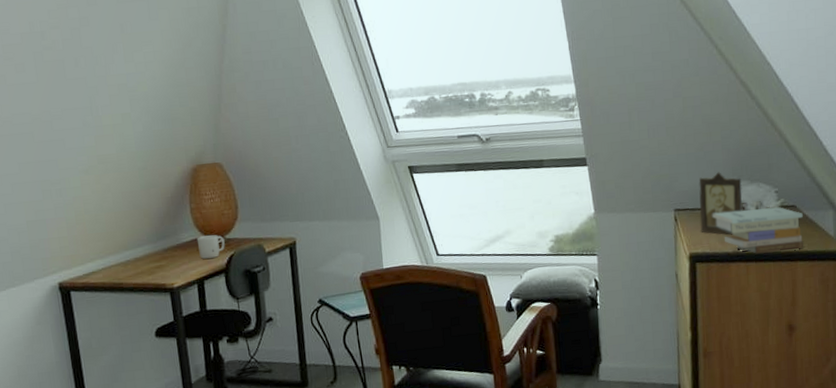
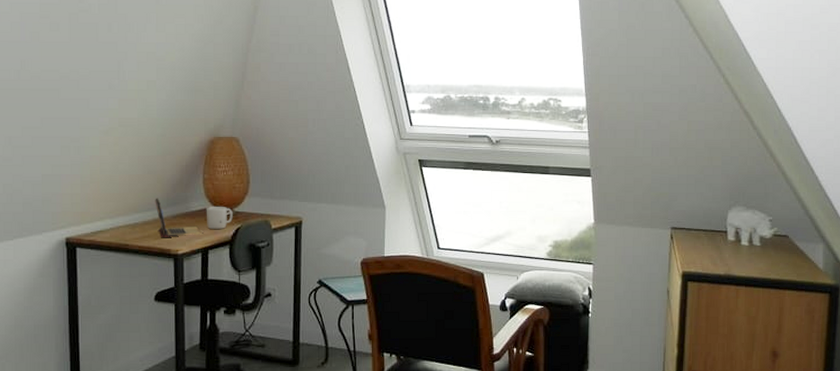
laptop: none [144,232,197,272] -> present [155,198,203,237]
photo frame: present [699,172,743,235] -> none [695,196,738,258]
books: present [712,207,804,254] -> none [707,234,795,279]

